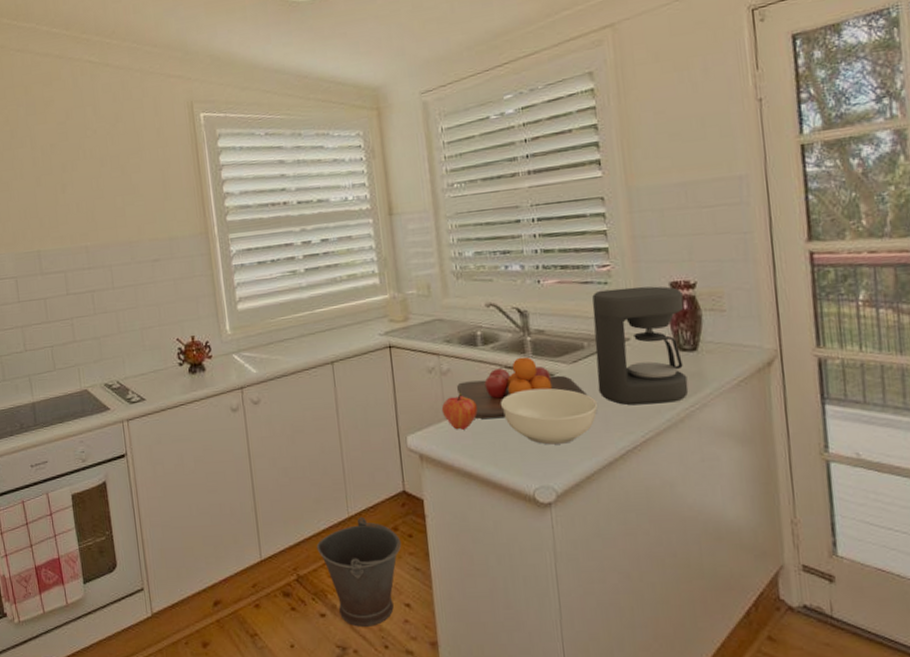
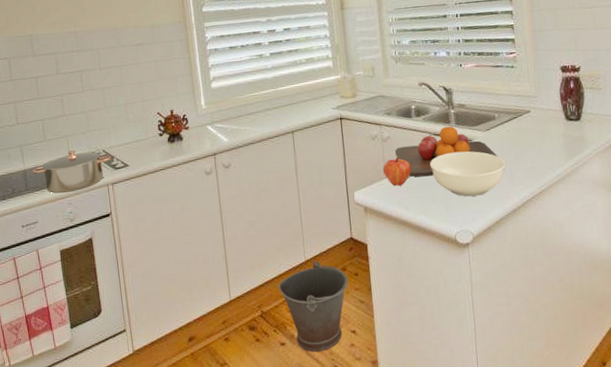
cooking pot: none [41,380,127,430] -> present [32,149,112,194]
coffee maker: present [592,286,689,406] -> none [502,69,574,164]

